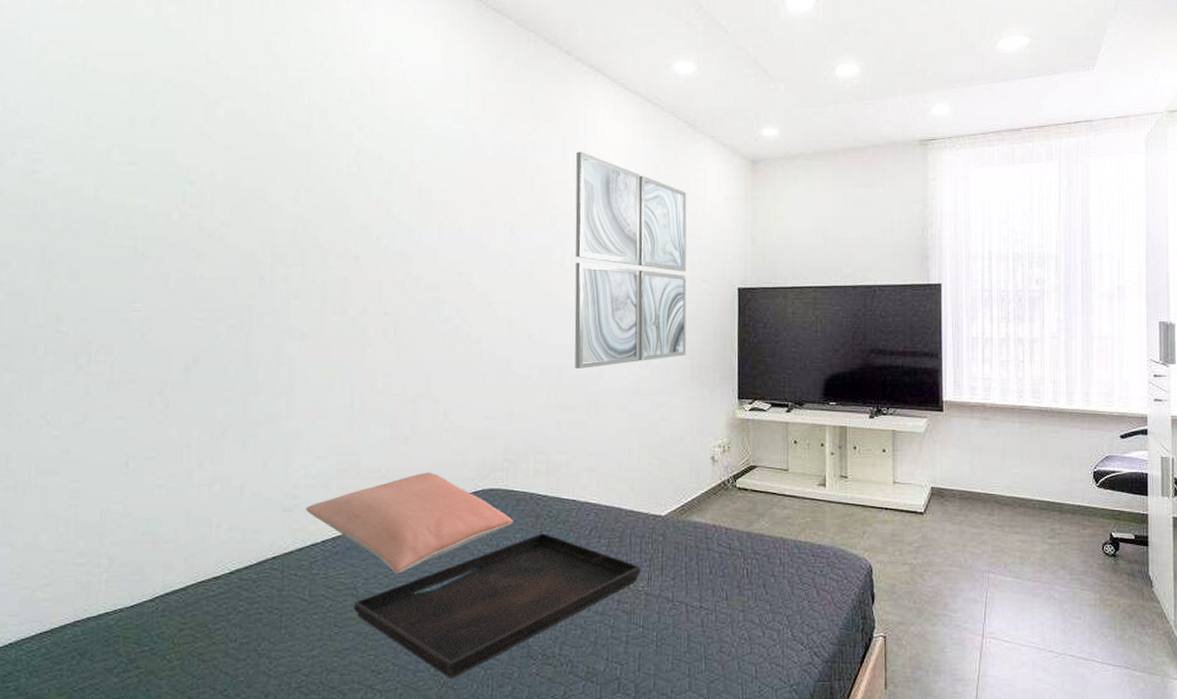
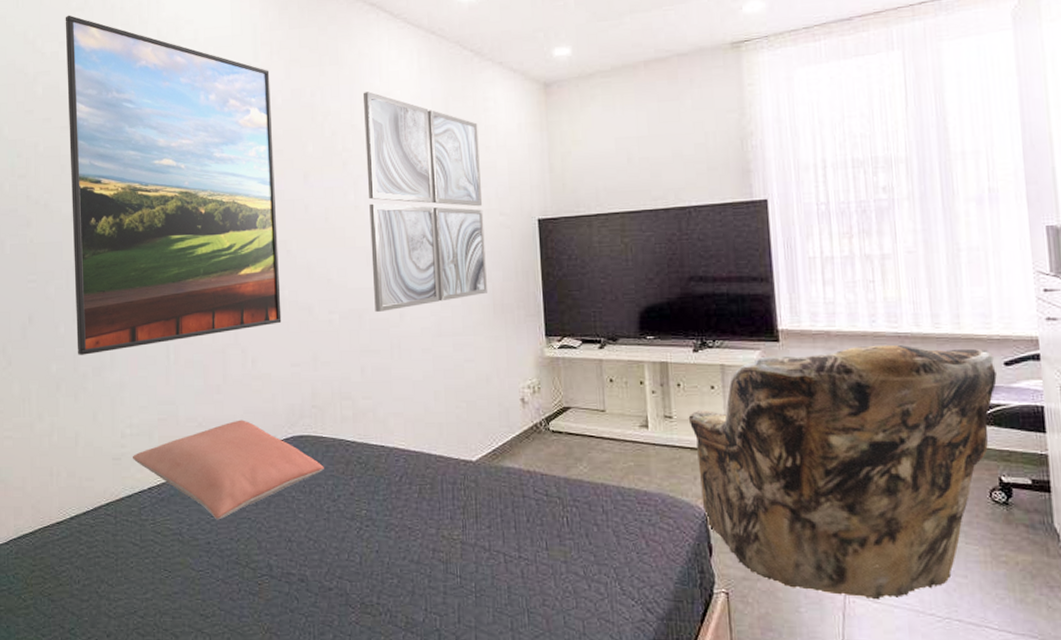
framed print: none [248,38,481,400] -> present [65,15,282,355]
serving tray: present [353,533,640,678] -> none [180,480,454,625]
armchair: none [861,418,1114,640] -> present [688,345,997,600]

